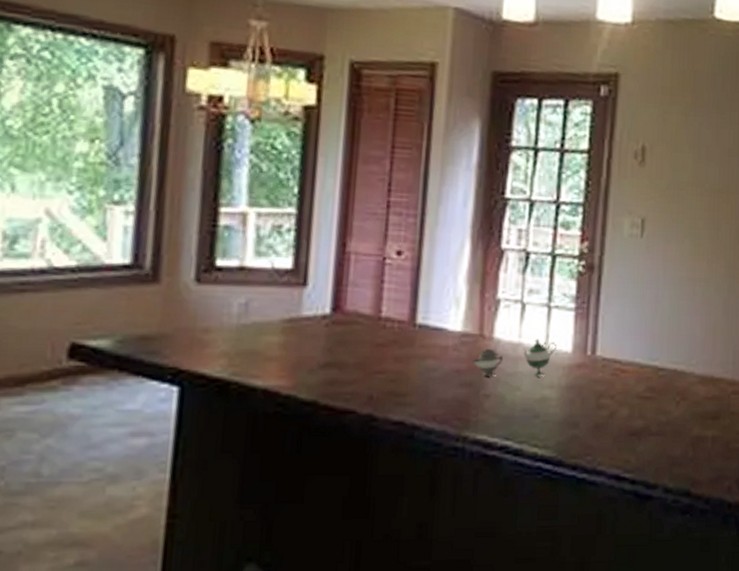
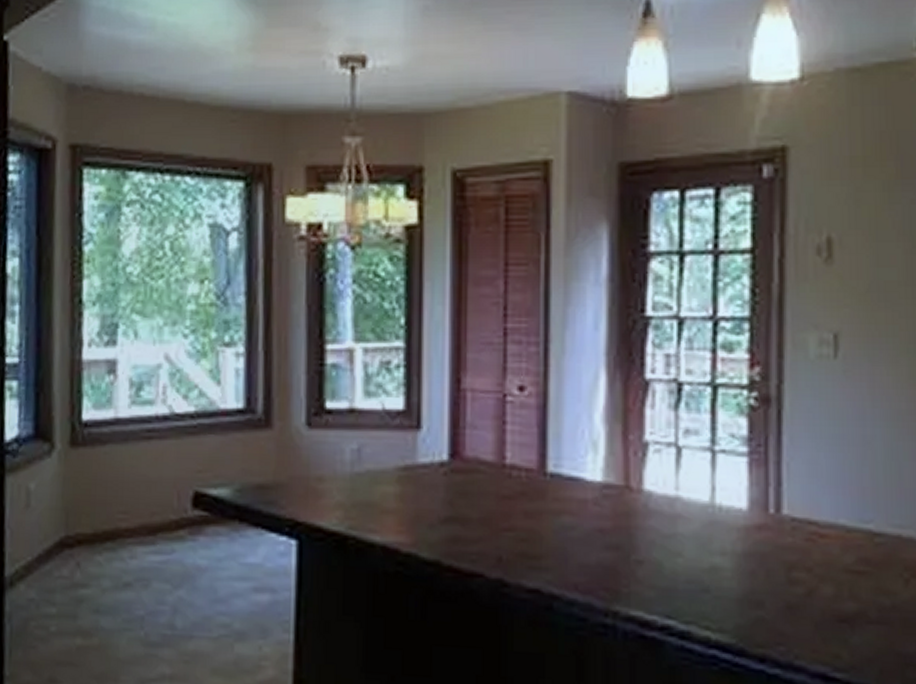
teapot: present [471,339,557,376] -> none [617,492,727,539]

